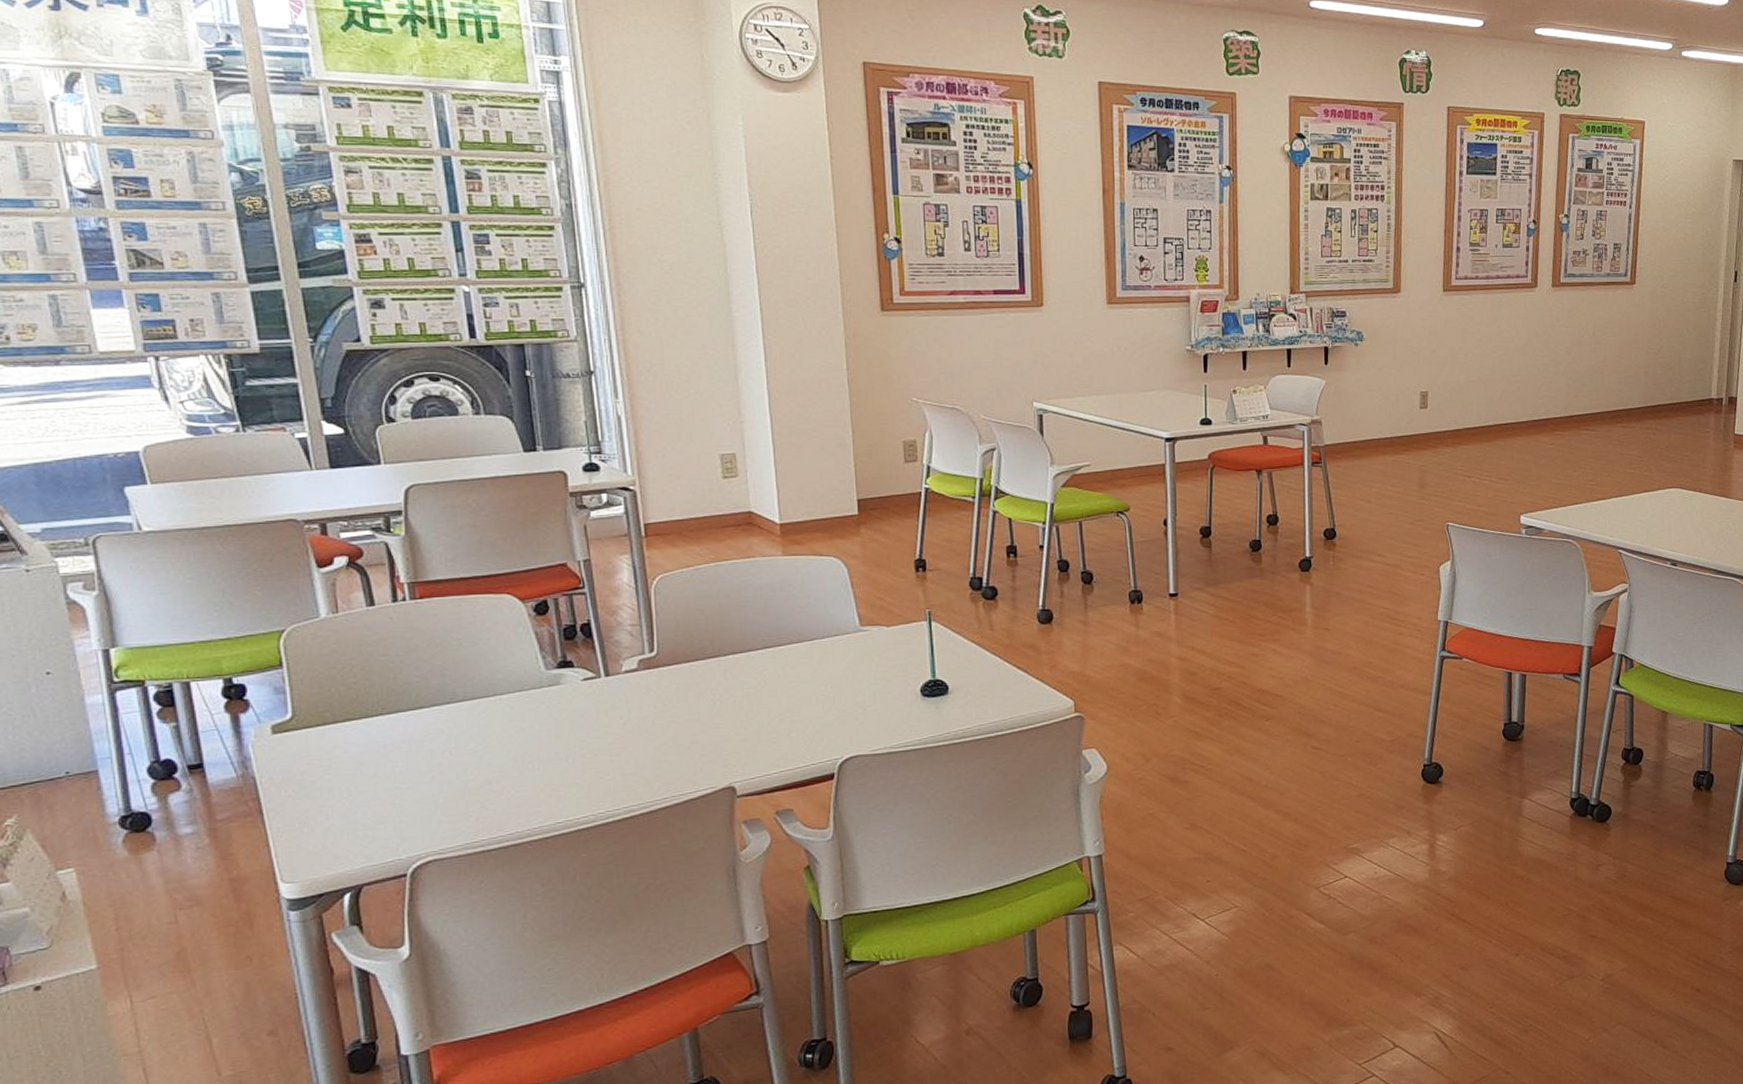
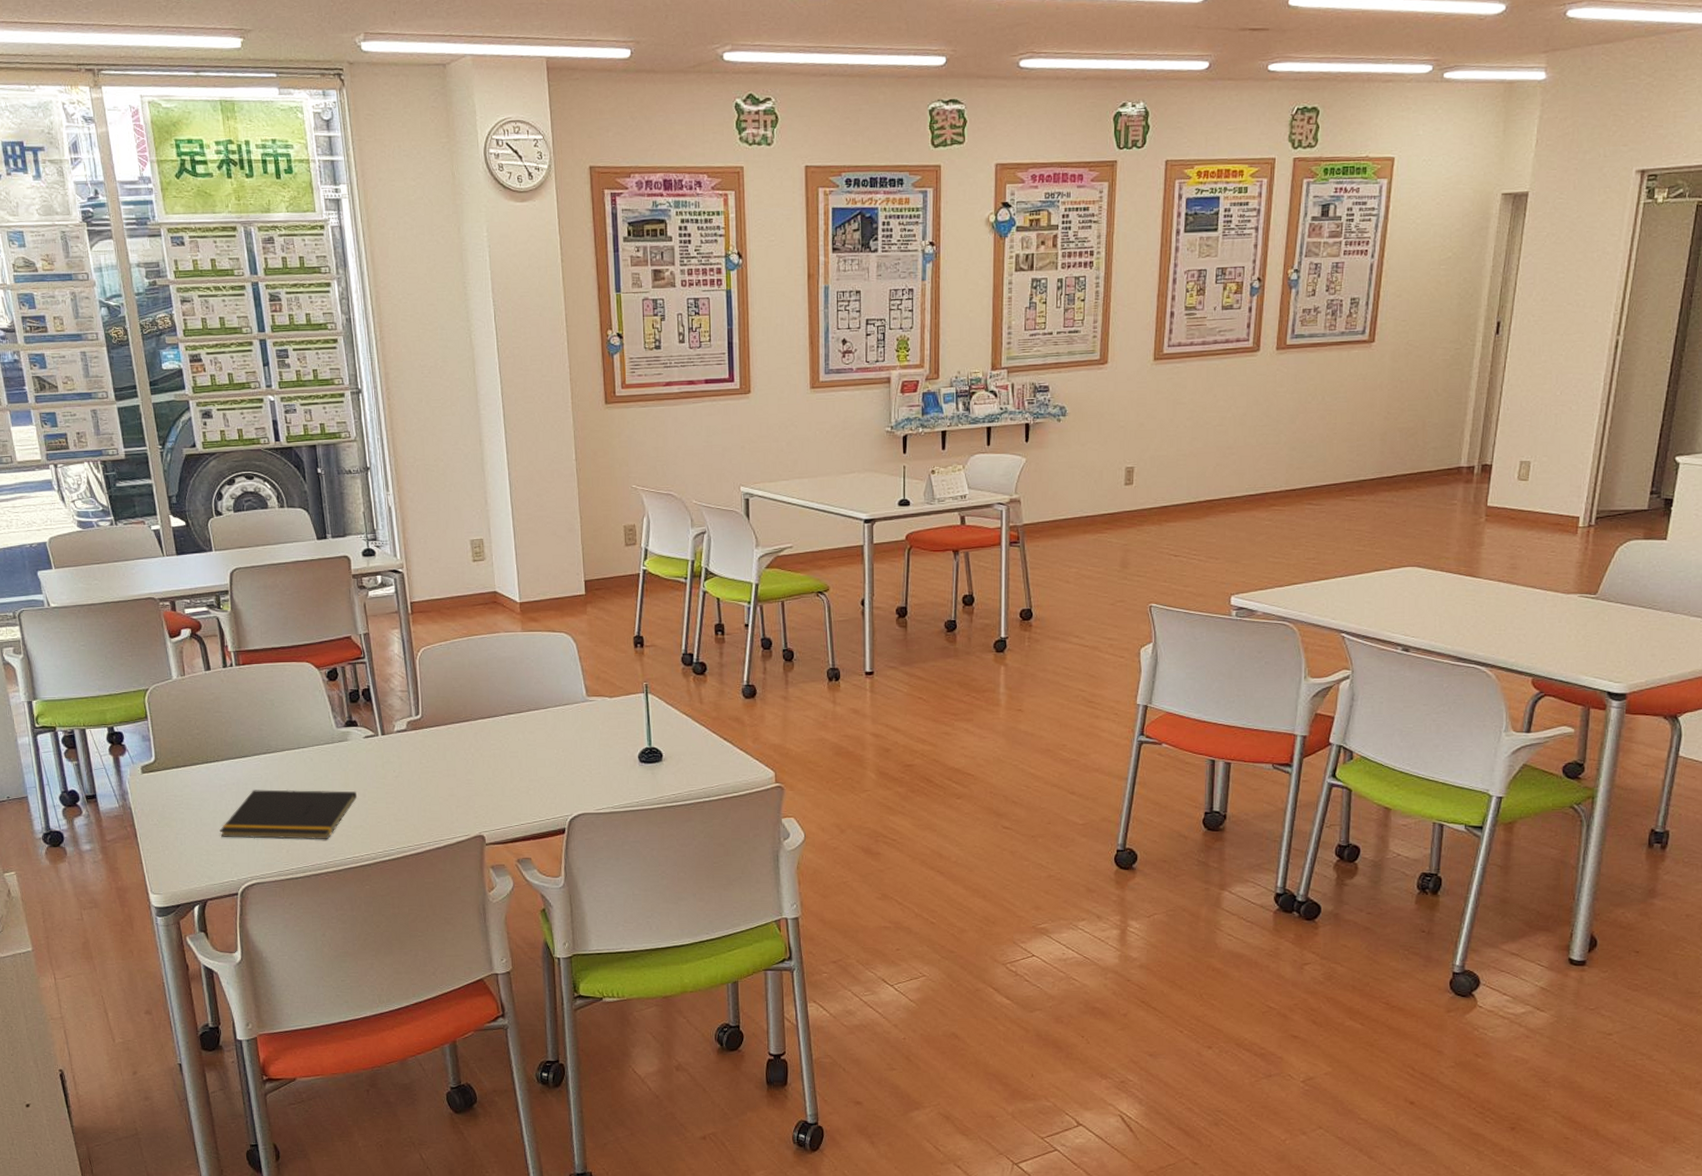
notepad: none [383,743,573,807] -> present [220,789,358,839]

